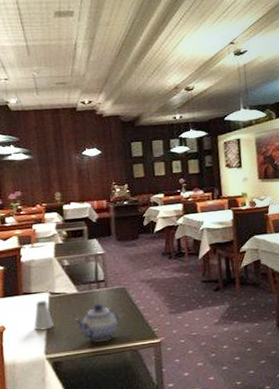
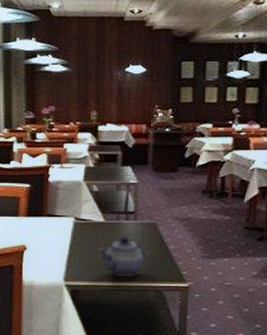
saltshaker: present [34,301,54,331] -> none [55,225,76,256]

